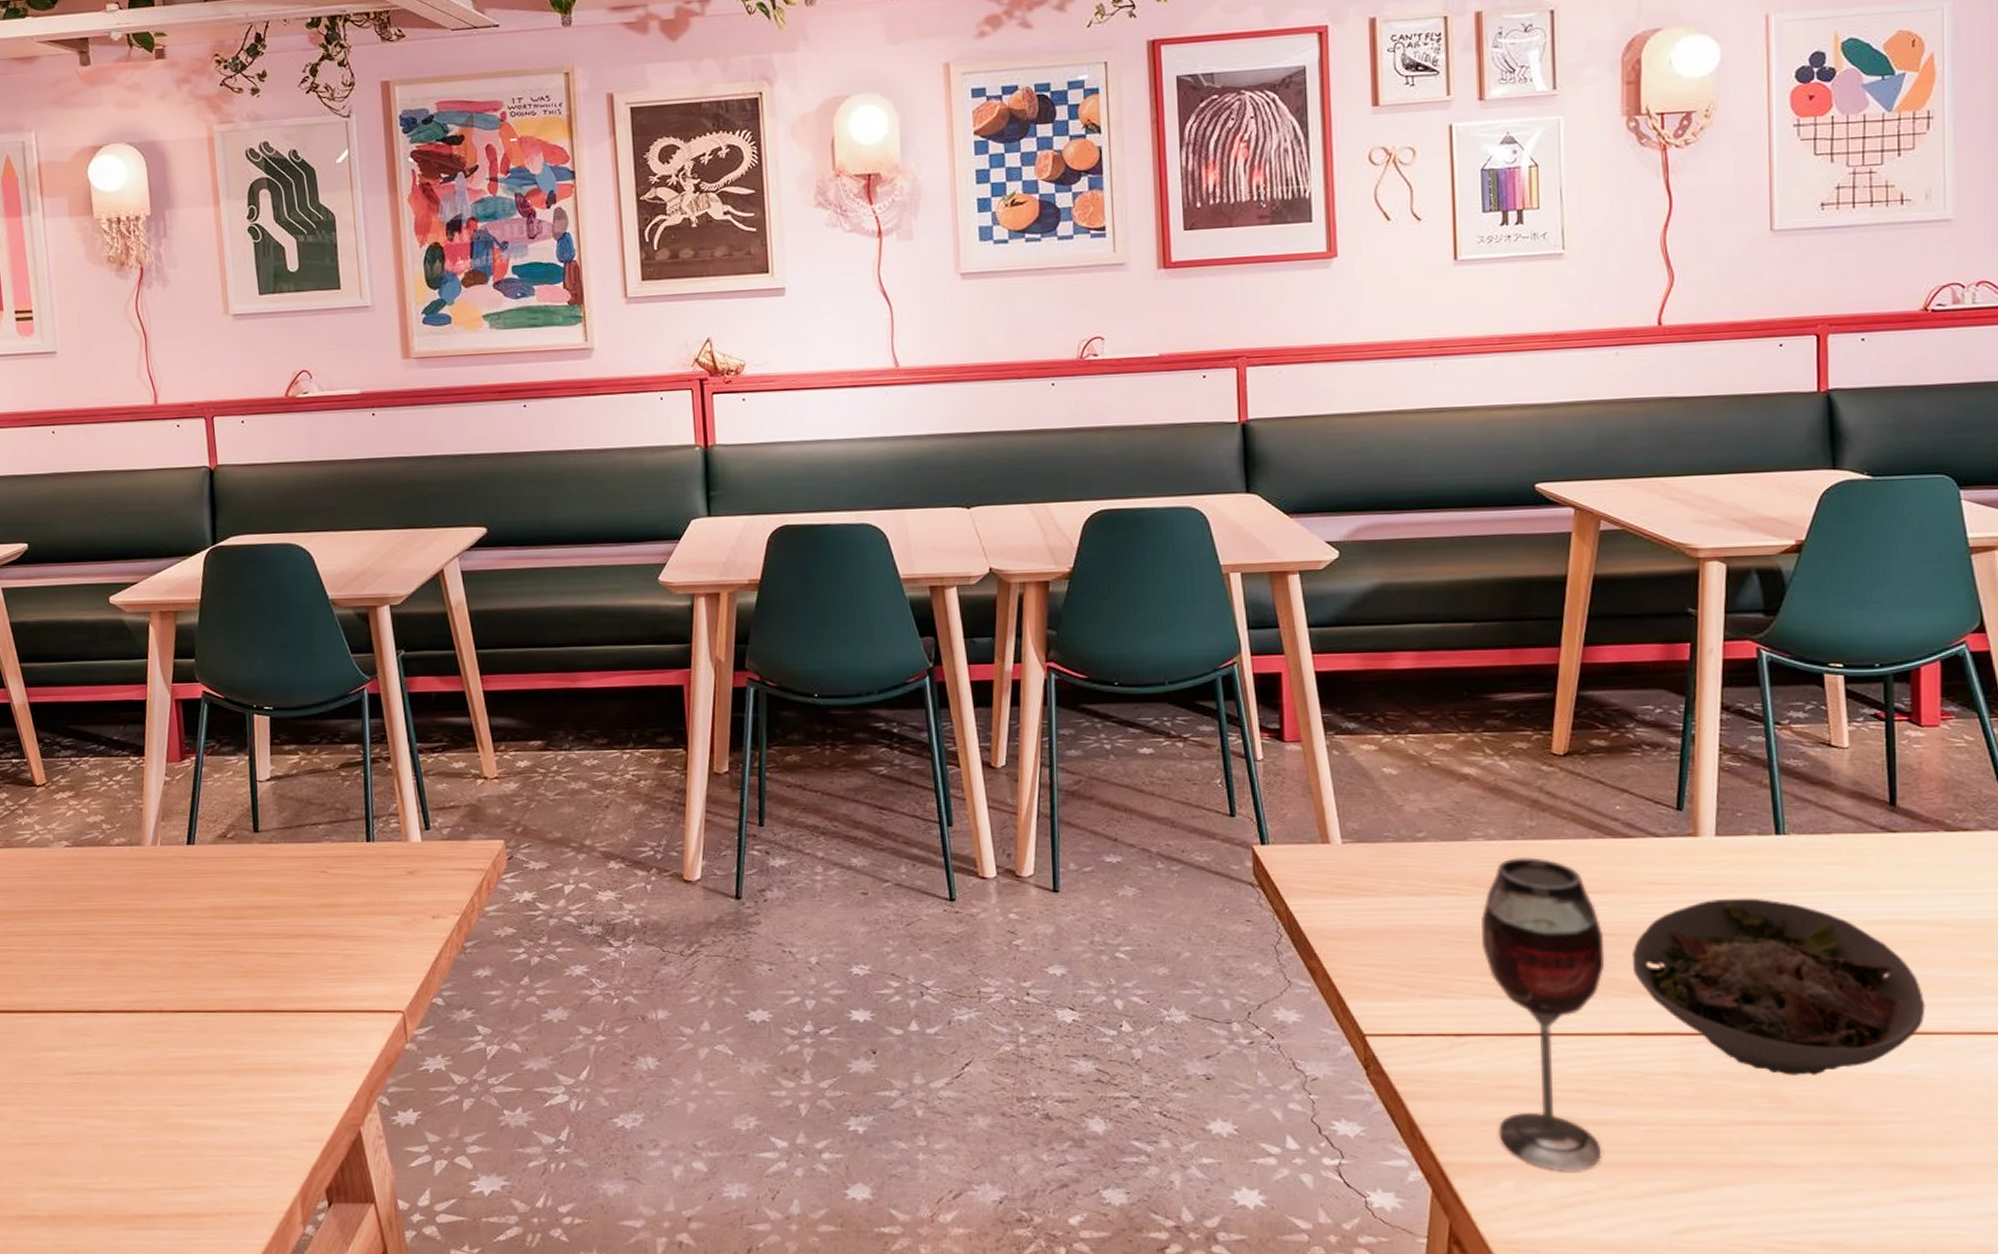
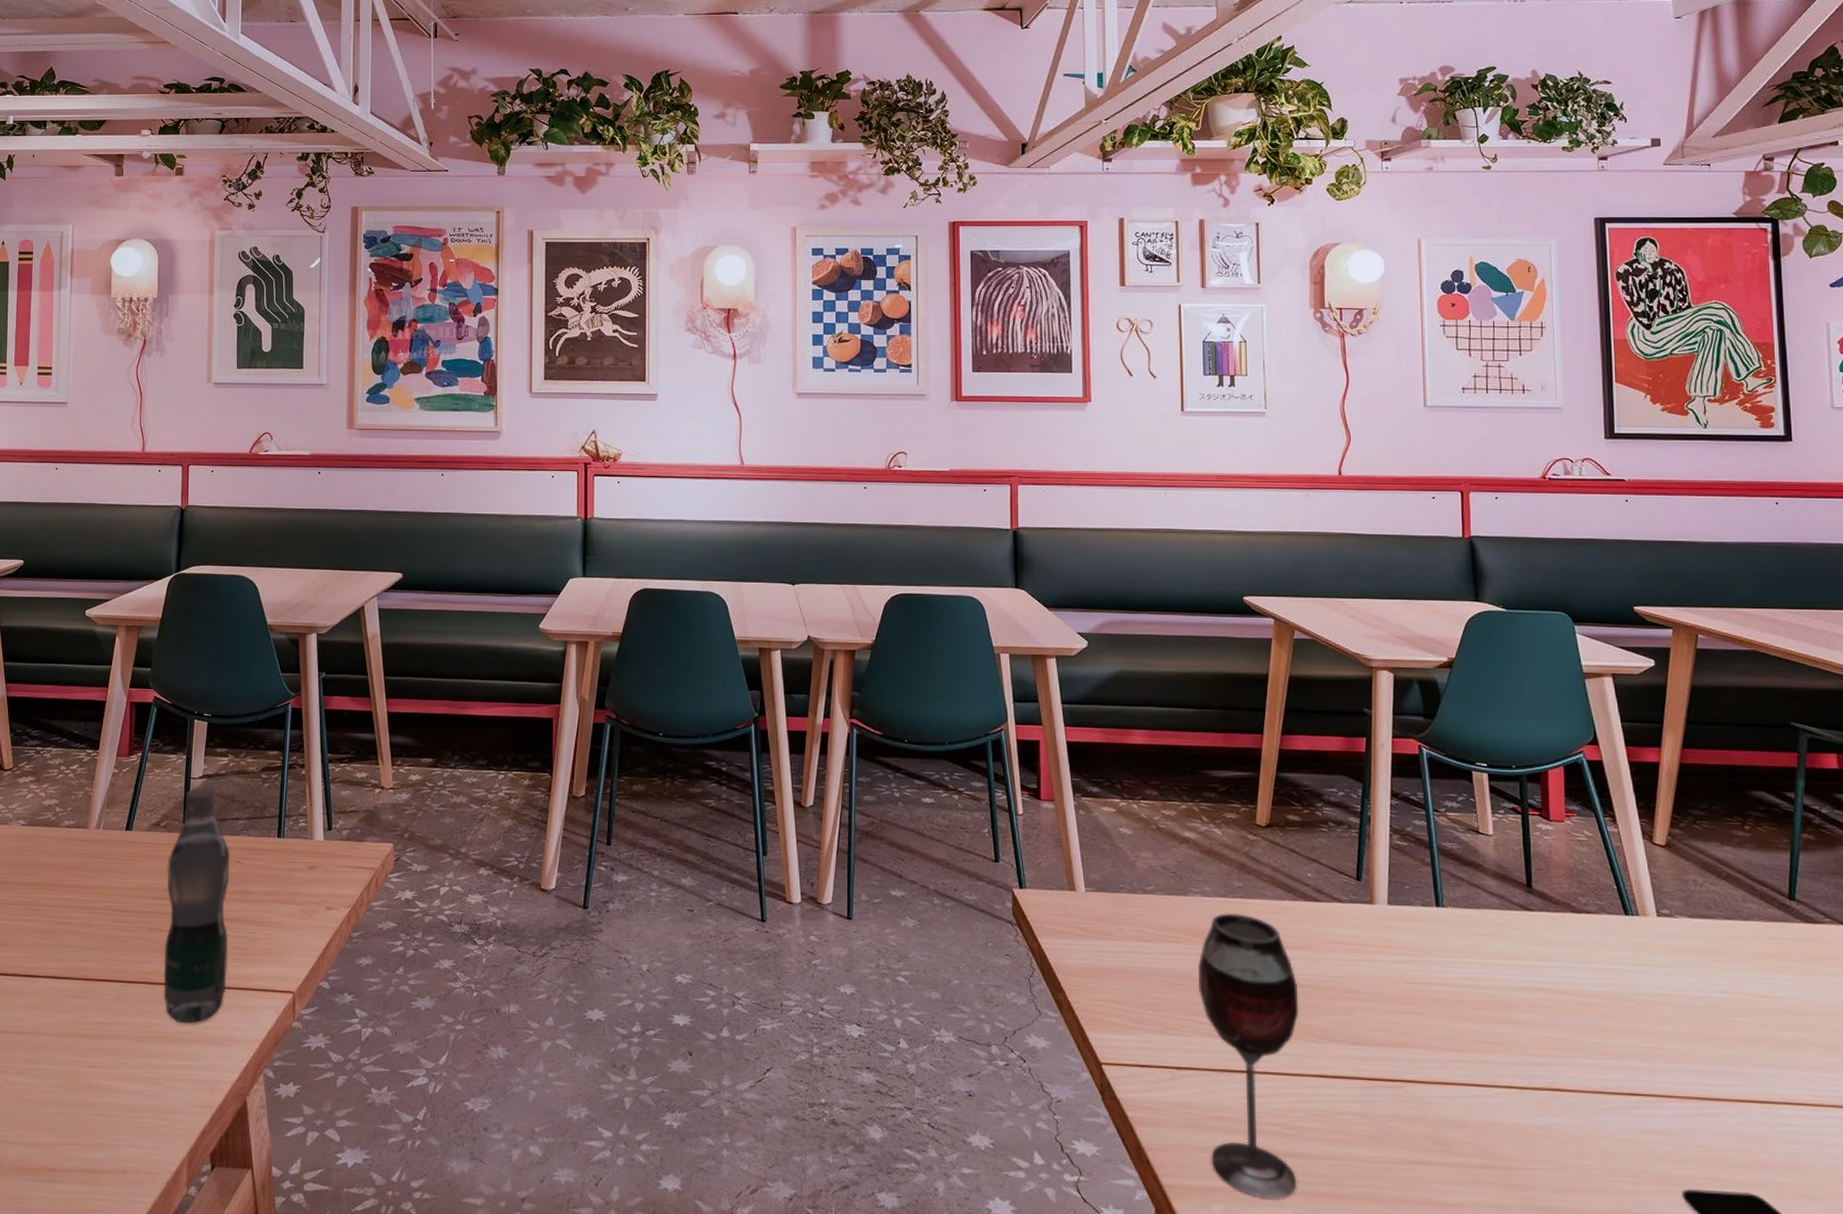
bottle: none [240,790,324,1053] -> present [163,787,230,1024]
salad: present [1631,897,1926,1075] -> none [1321,959,1561,1123]

